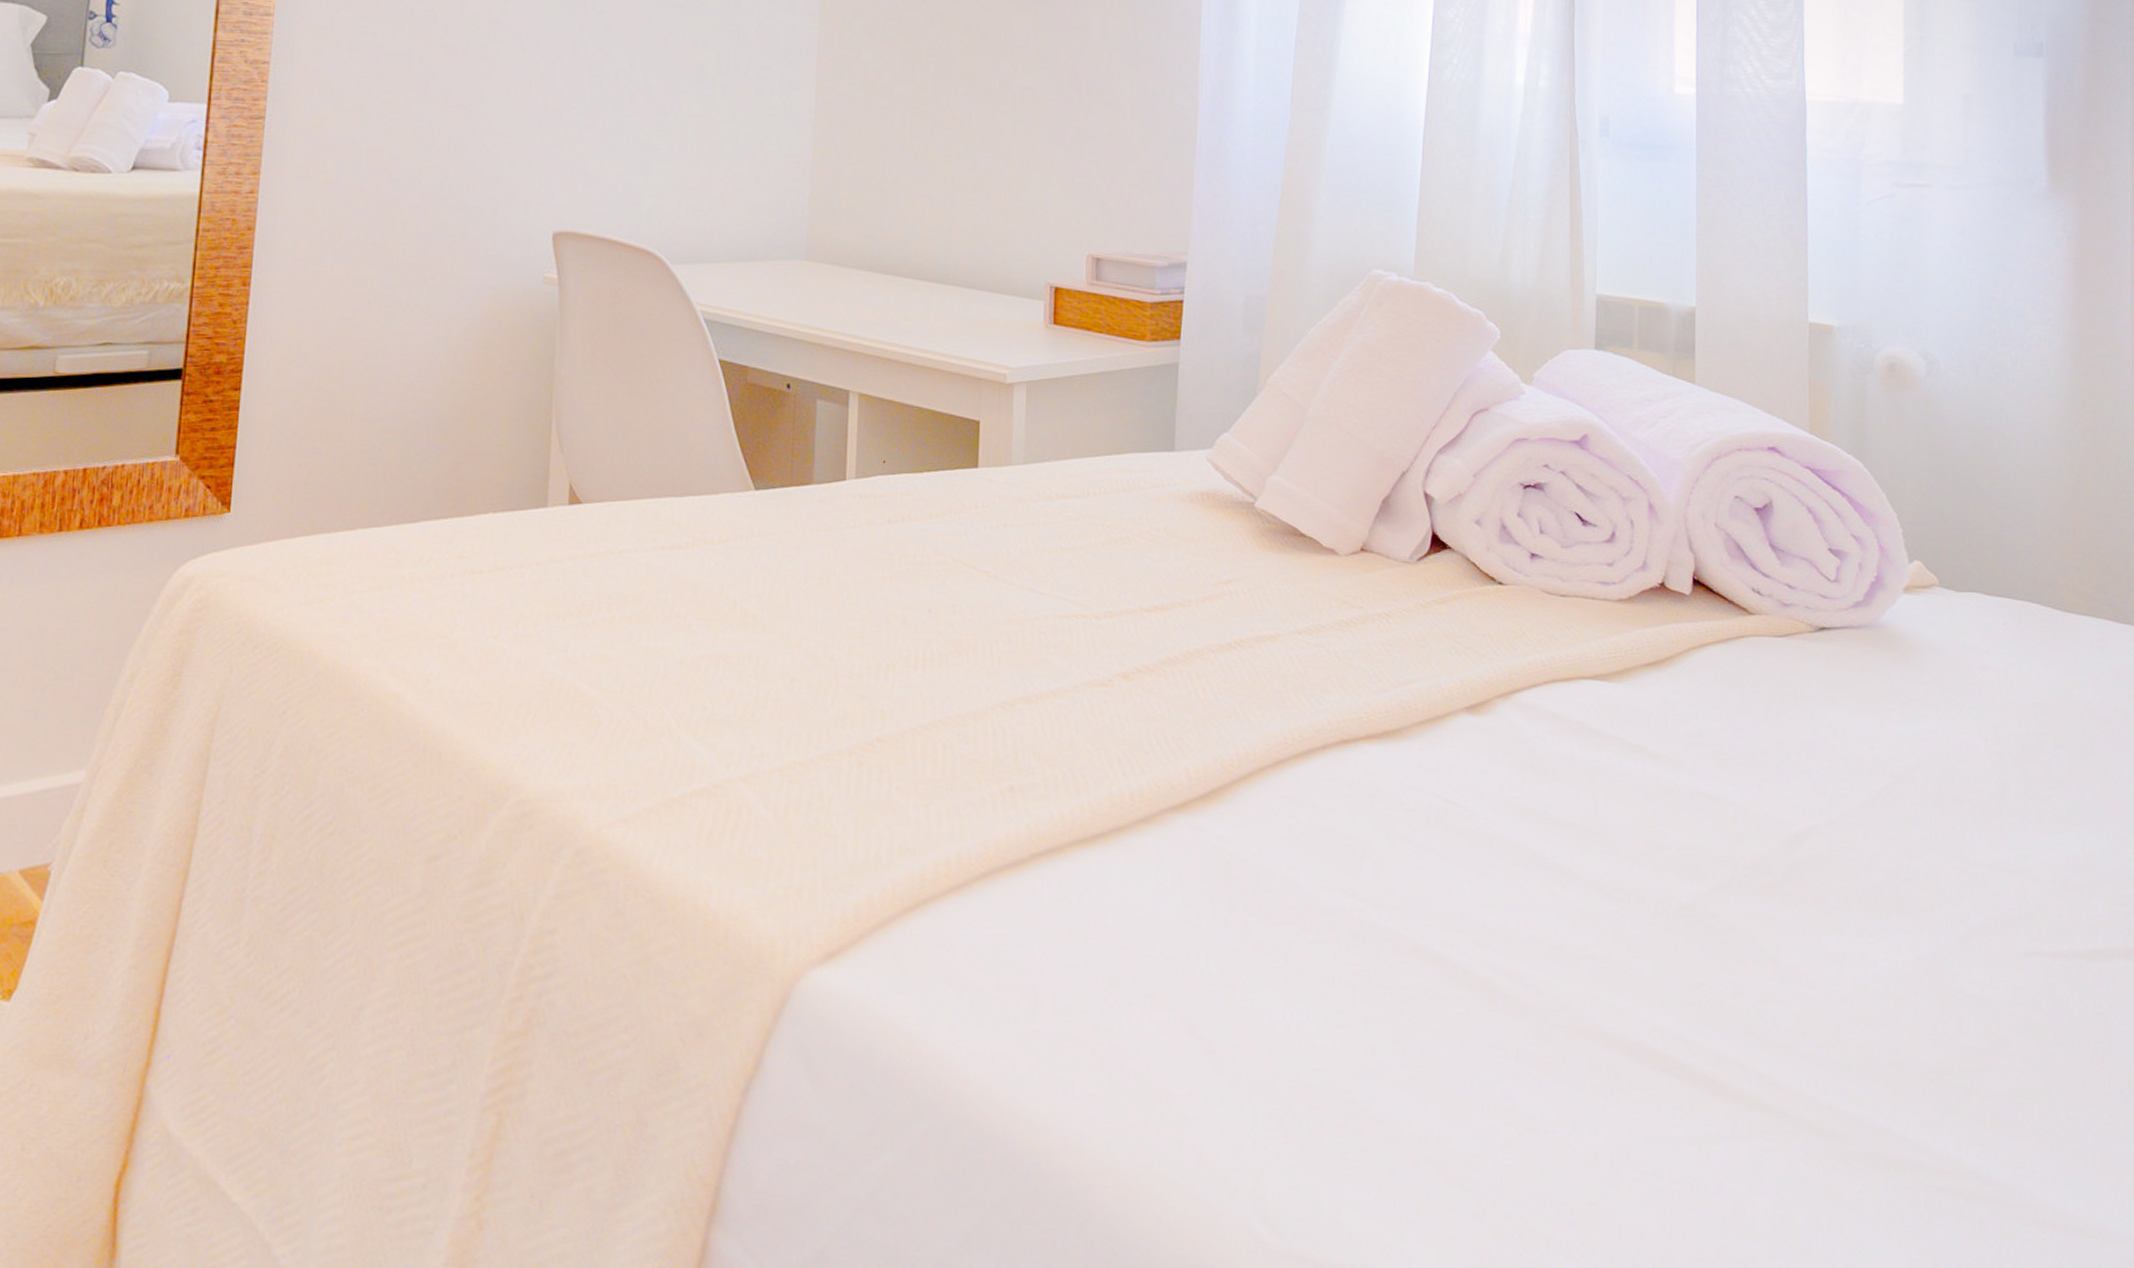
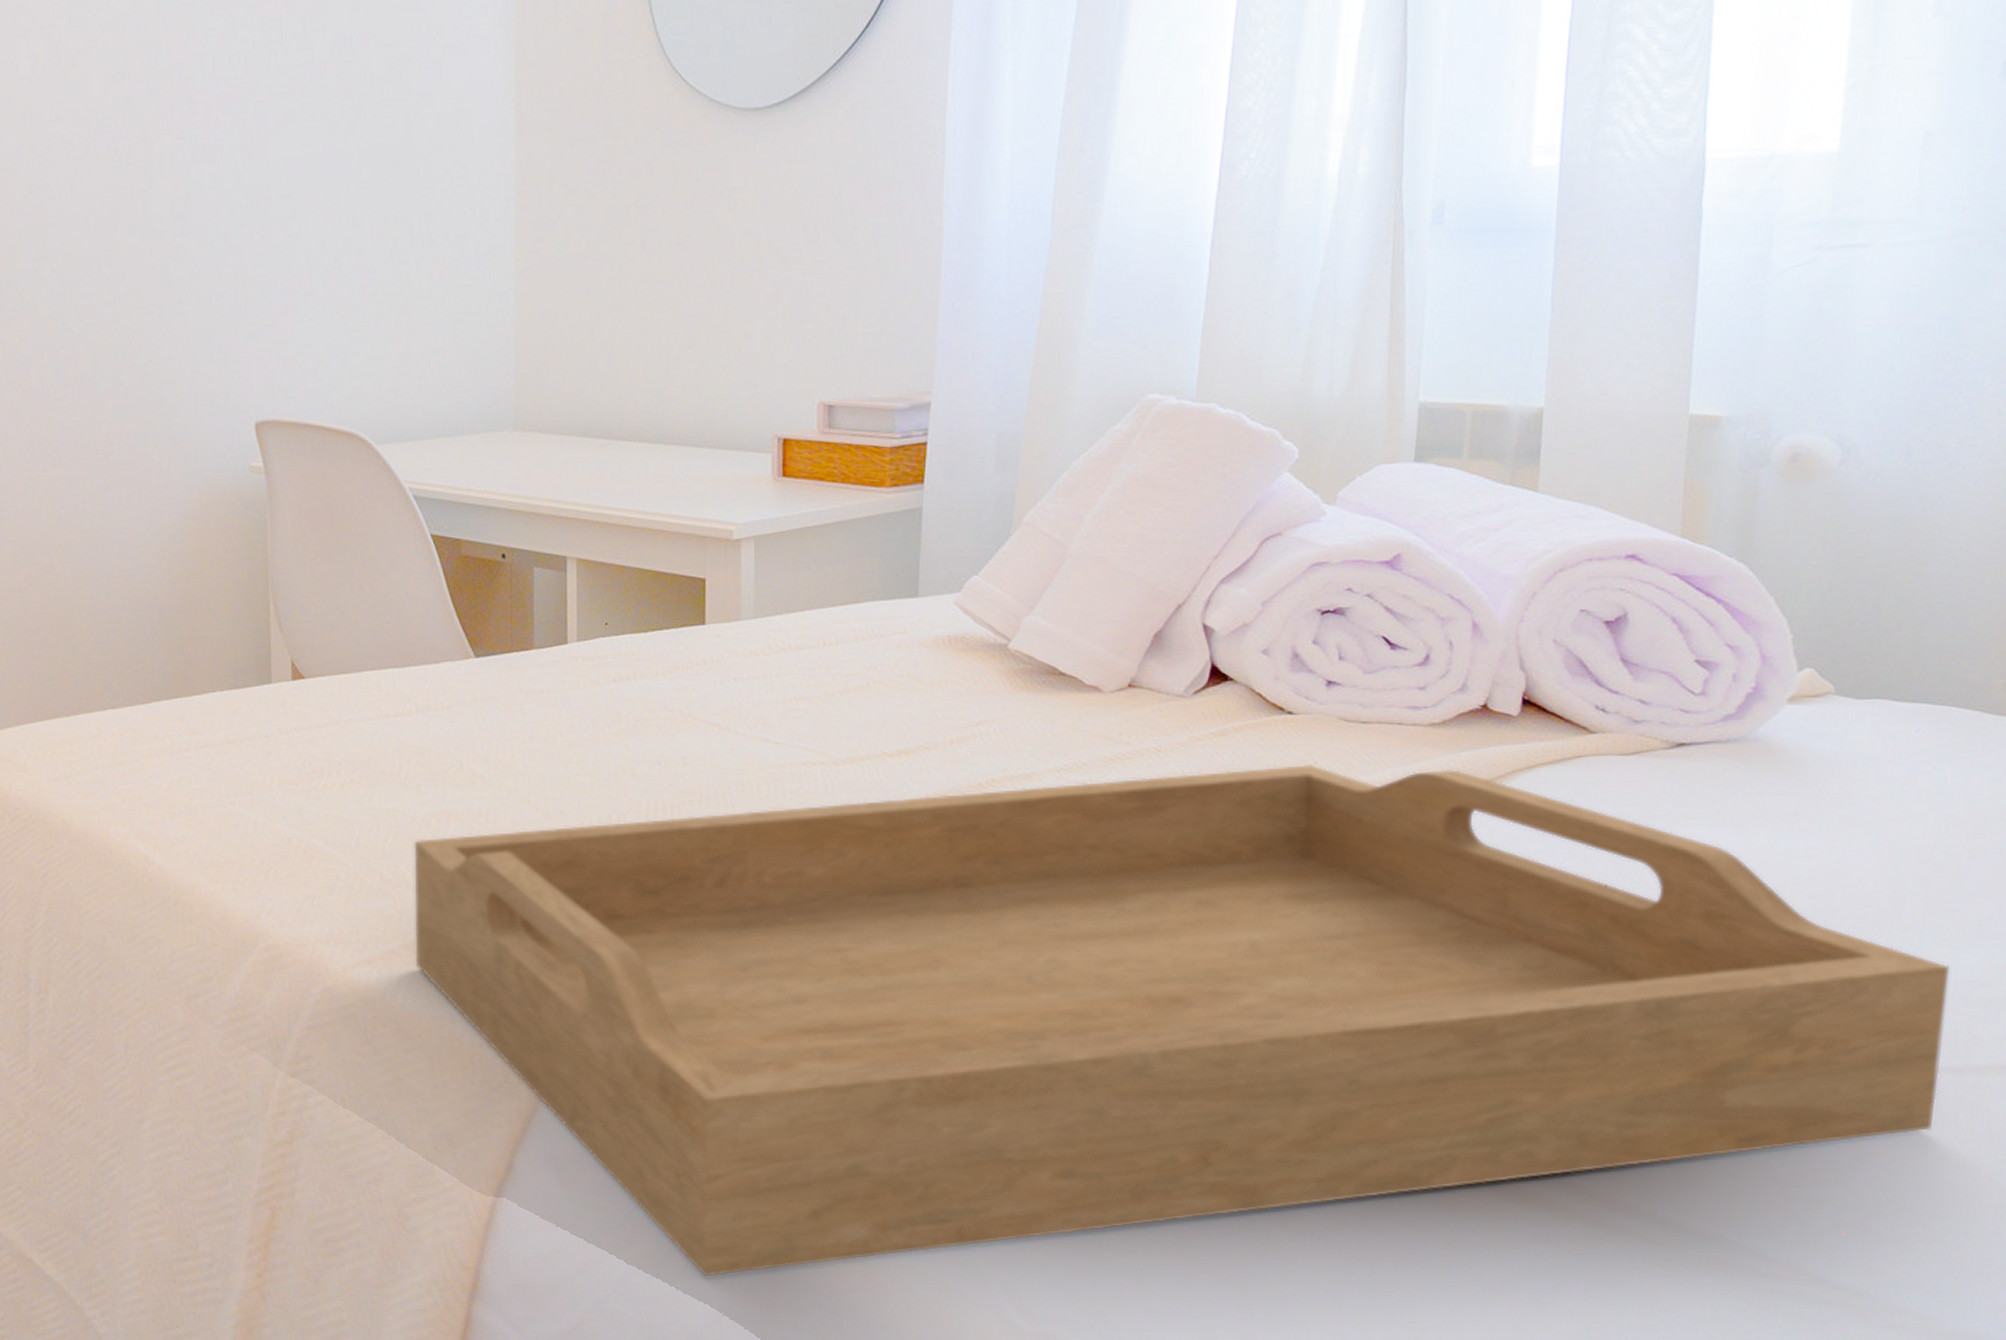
serving tray: none [674,634,2051,1191] -> present [414,763,1950,1277]

